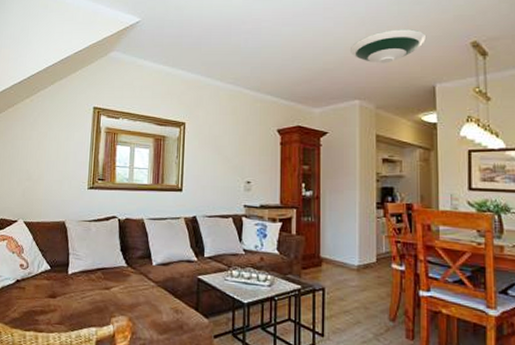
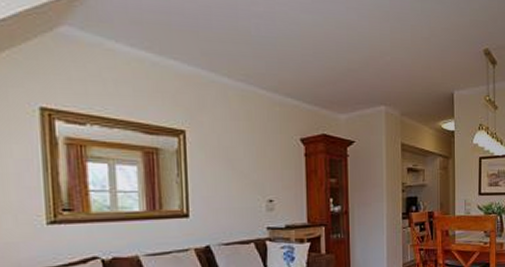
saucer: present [351,29,427,64] -> none [375,29,447,67]

